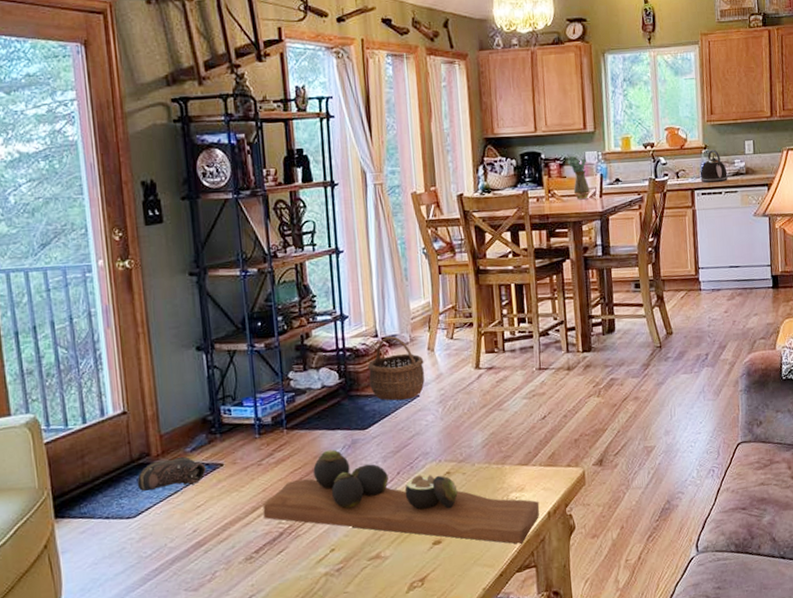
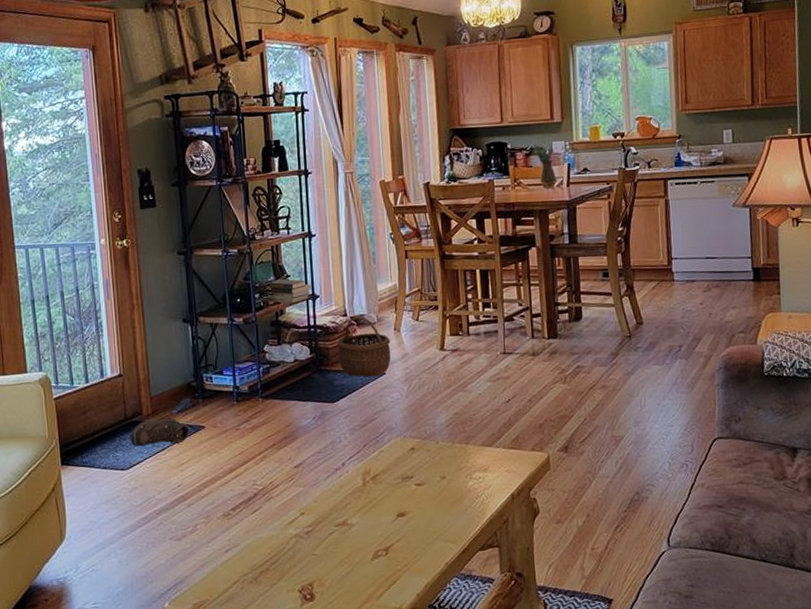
decorative tray: present [263,449,540,544] -> none [239,419,503,523]
books: none [284,299,340,326] -> present [261,278,312,304]
kettle: present [700,149,728,184] -> none [674,138,704,173]

